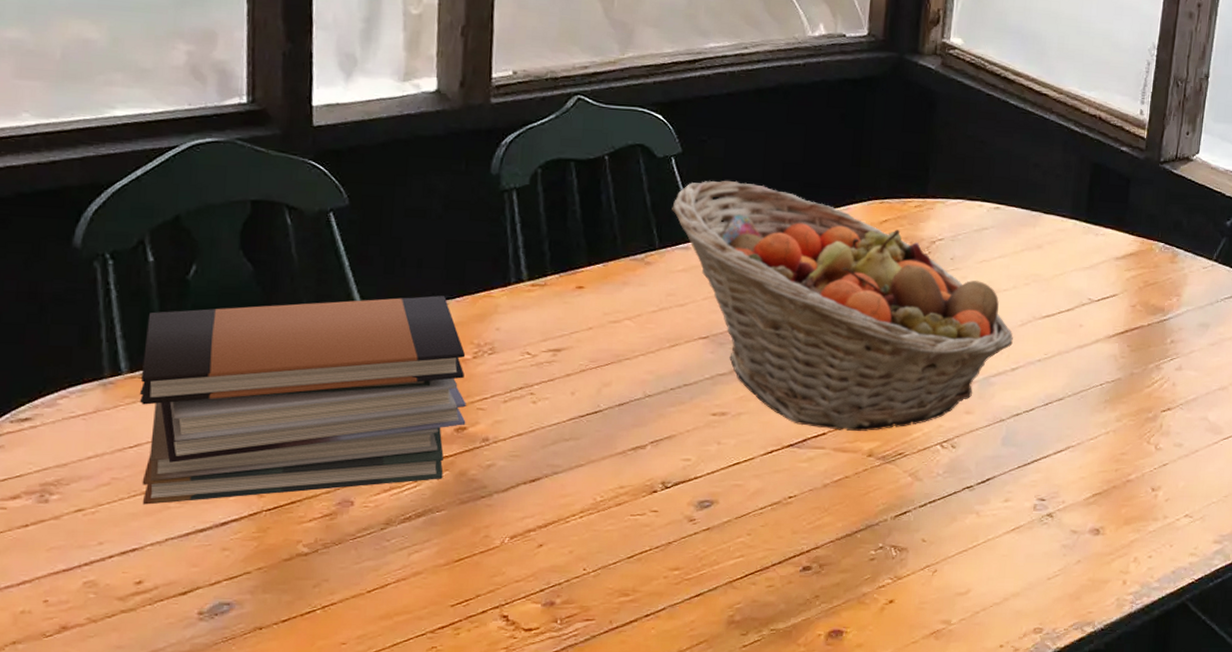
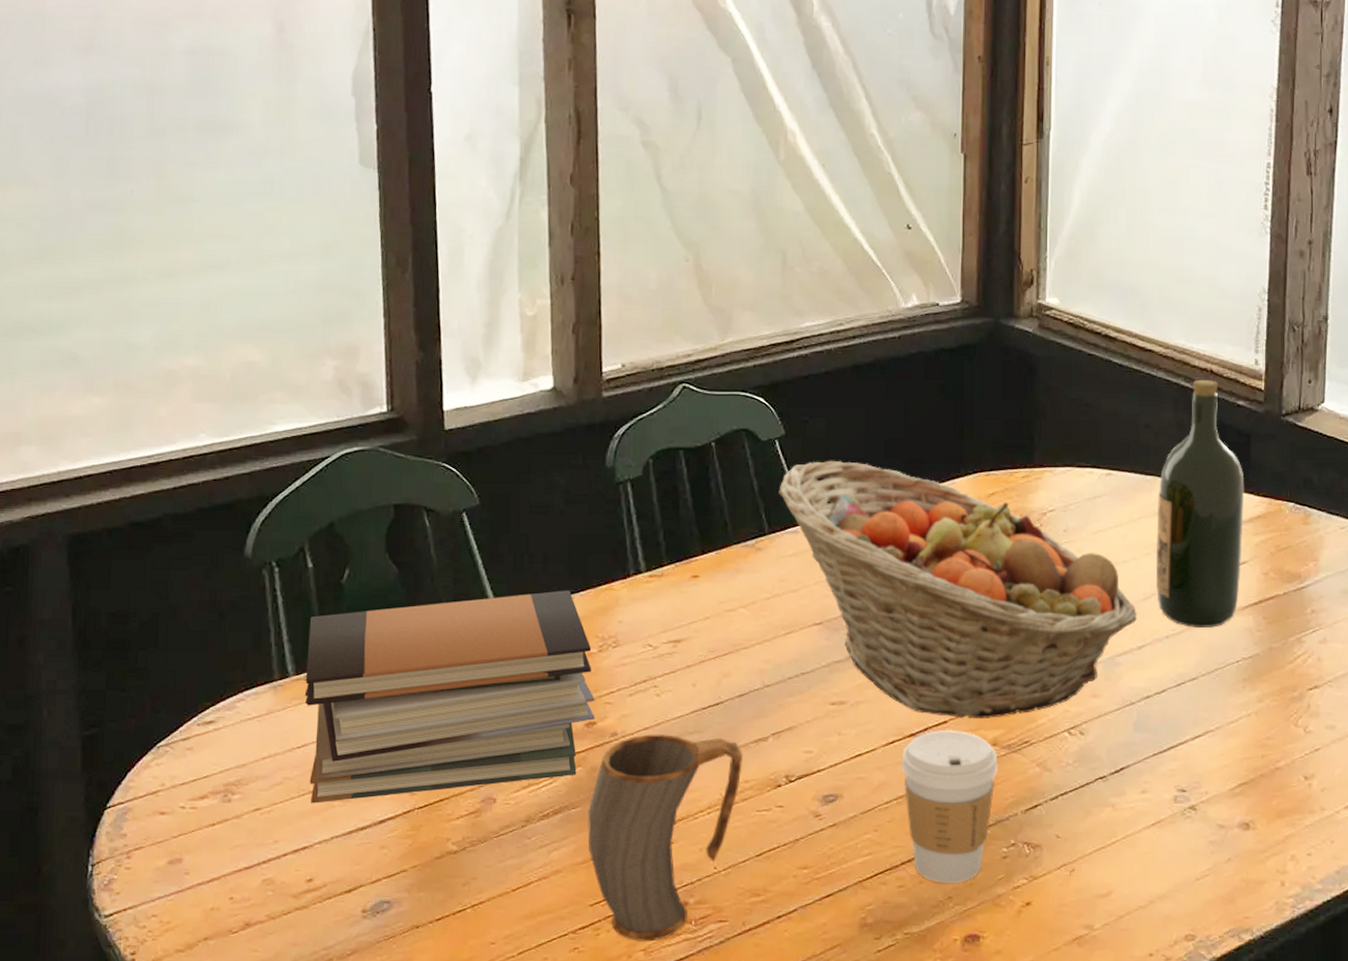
mug: none [452,440,620,640] -> present [588,734,744,942]
coffee cup: none [778,441,872,584] -> present [901,729,998,884]
wine bottle: none [1033,125,1122,353] -> present [1155,380,1245,628]

